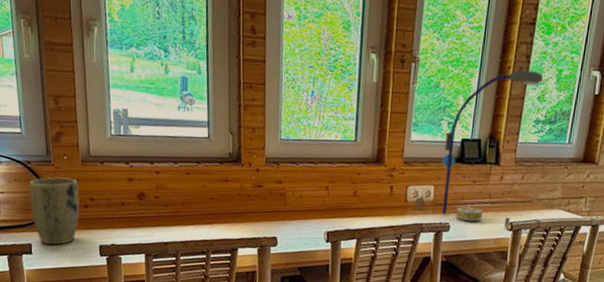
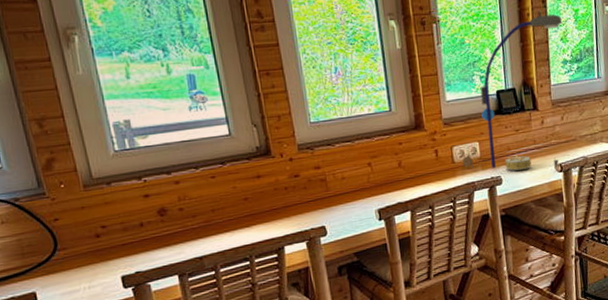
plant pot: present [29,177,80,245] -> none [21,207,92,290]

